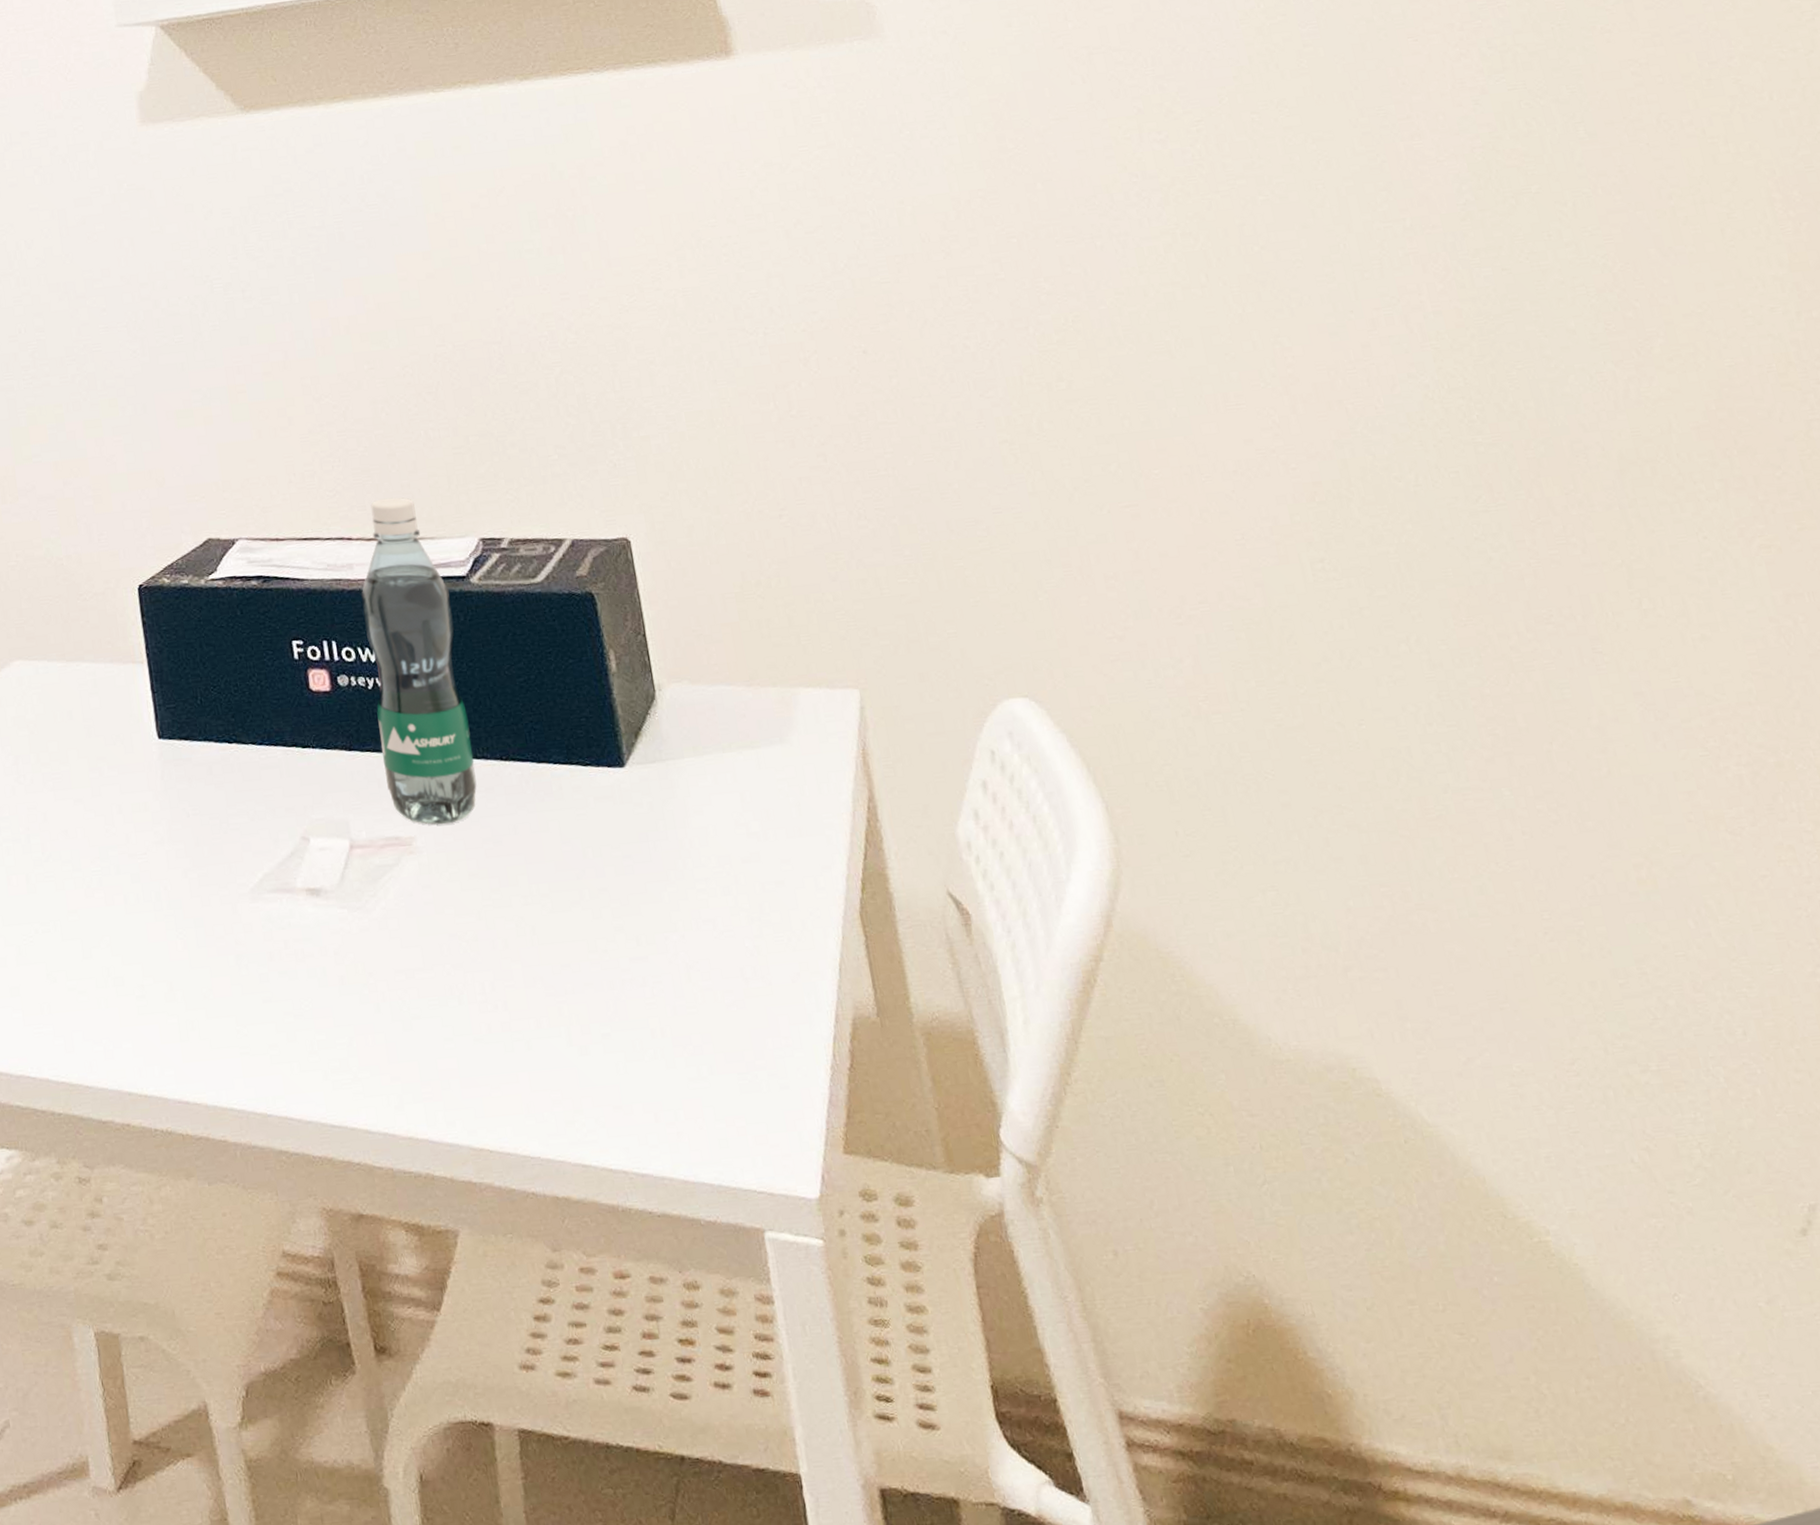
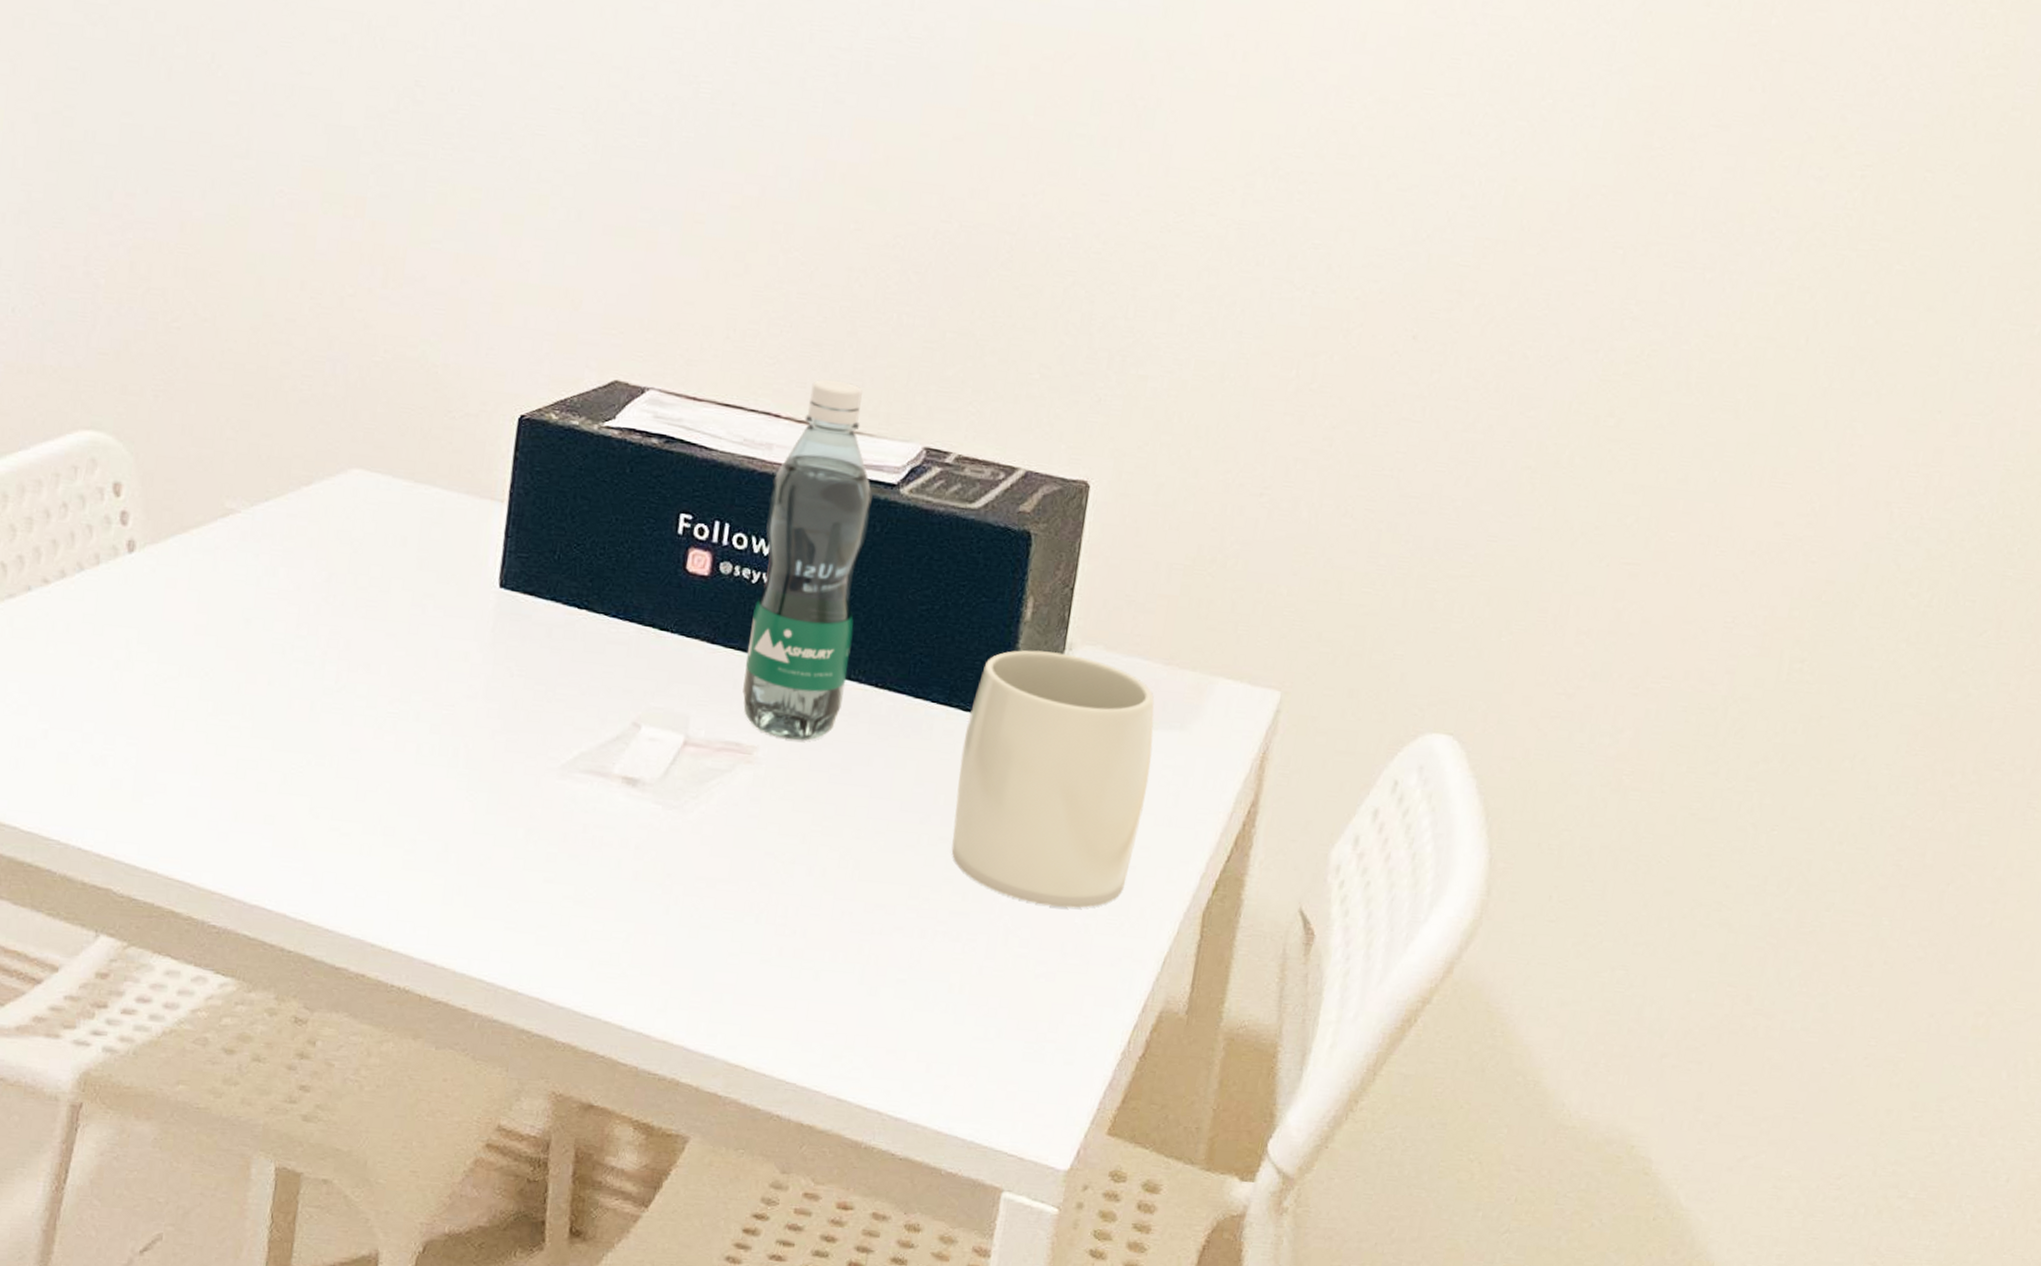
mug: none [589,694,780,936] -> present [951,650,1155,908]

